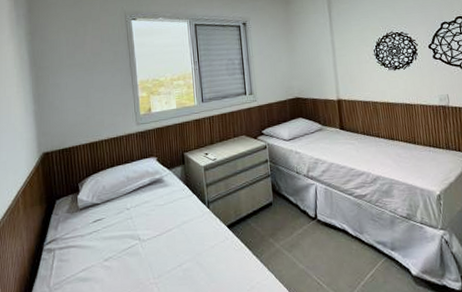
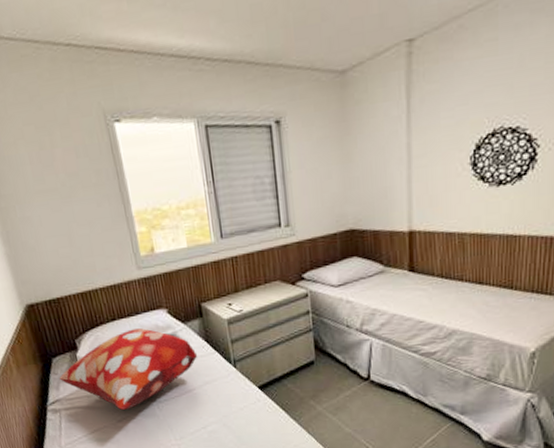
decorative pillow: none [59,173,179,249] -> present [59,328,198,410]

